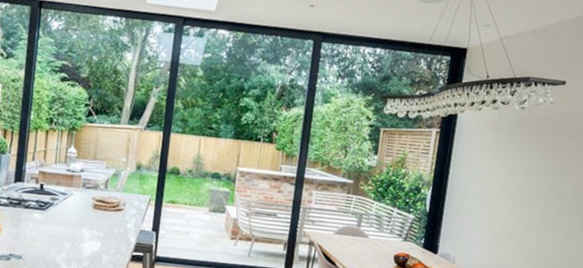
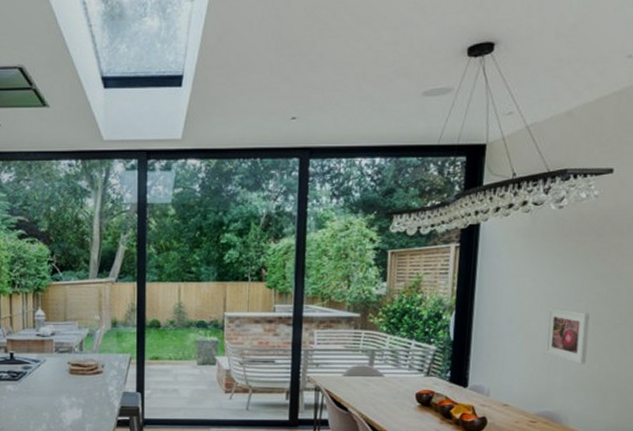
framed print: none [502,191,540,243] -> present [544,307,590,364]

